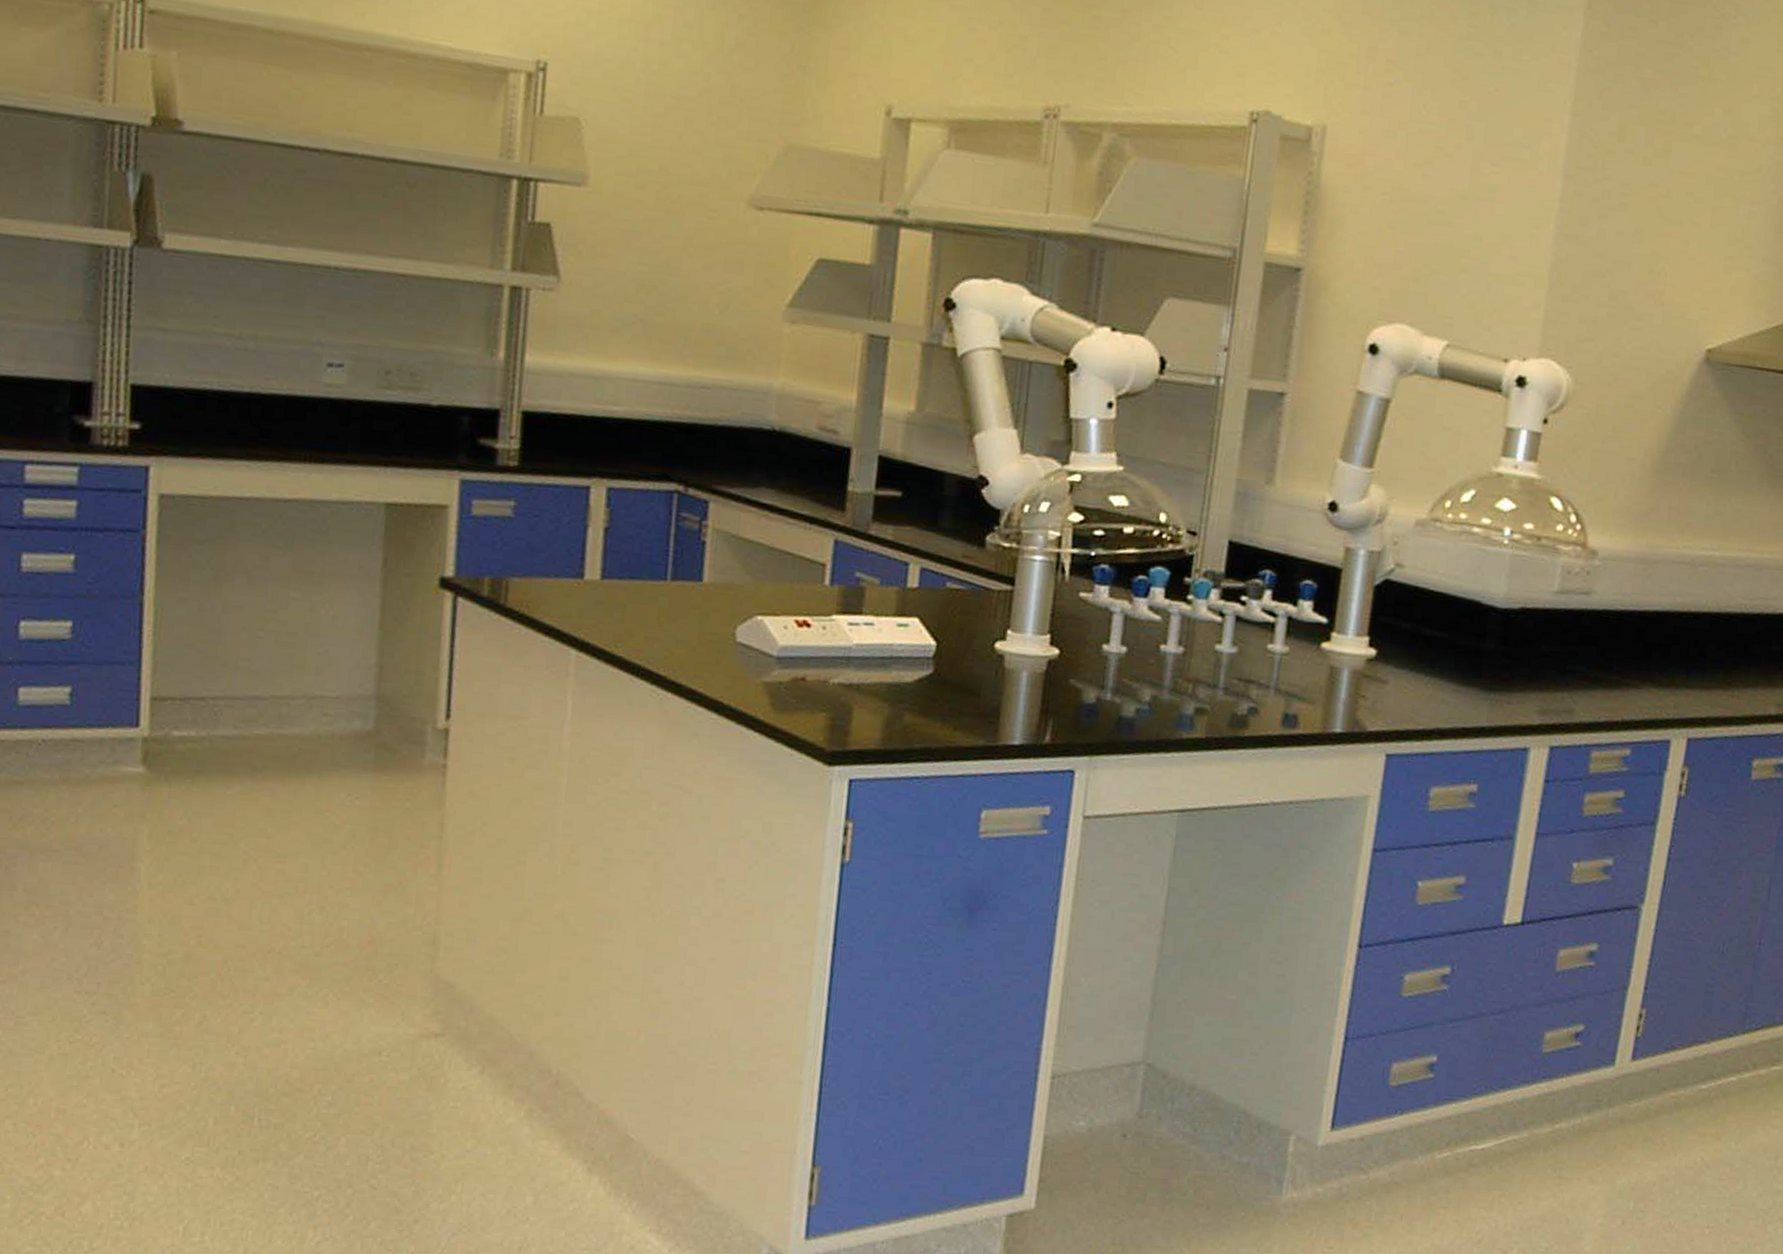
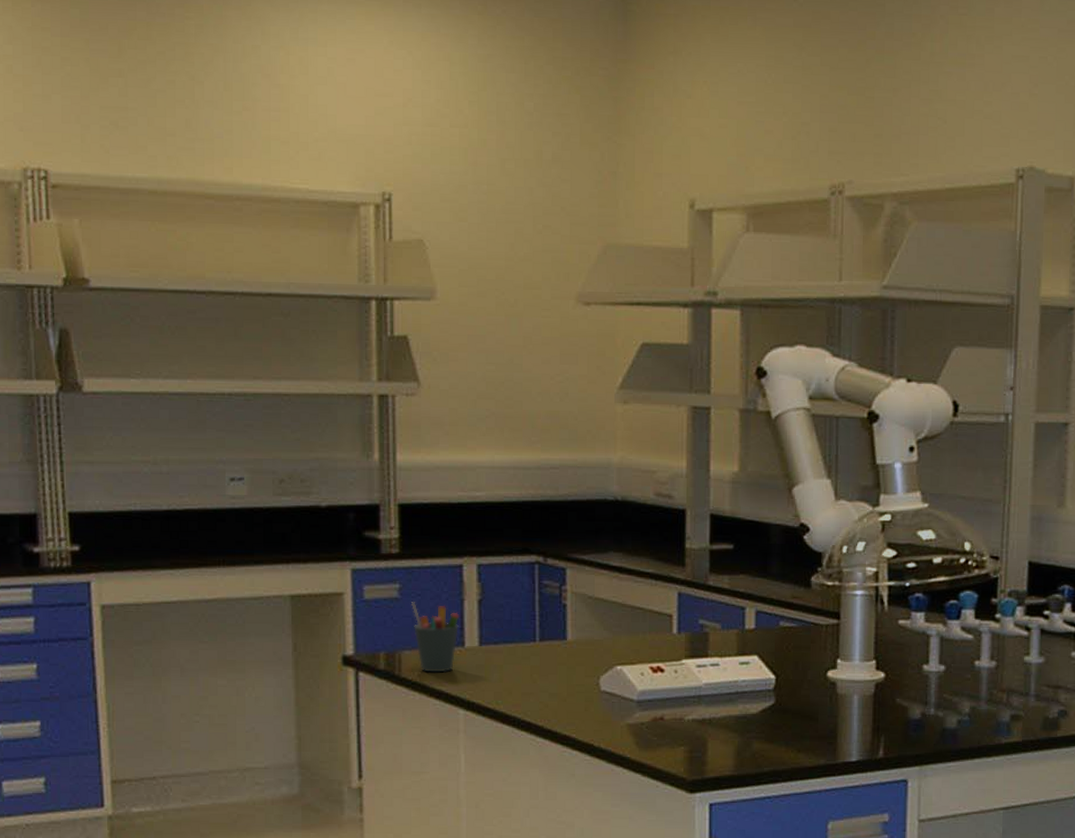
pen holder: none [526,523,582,607] -> present [412,602,460,673]

